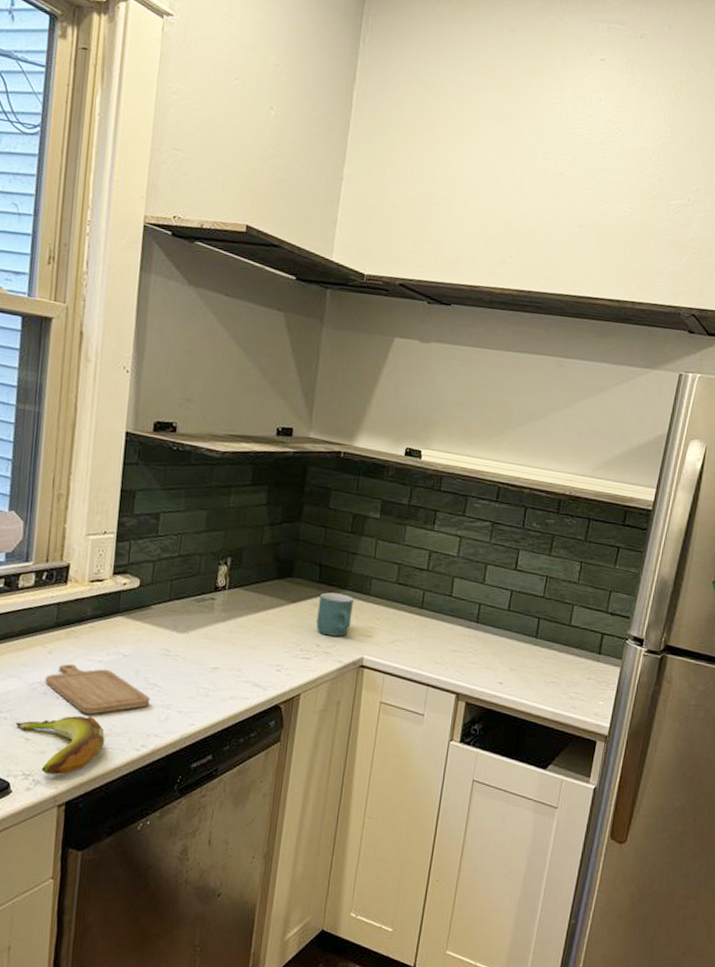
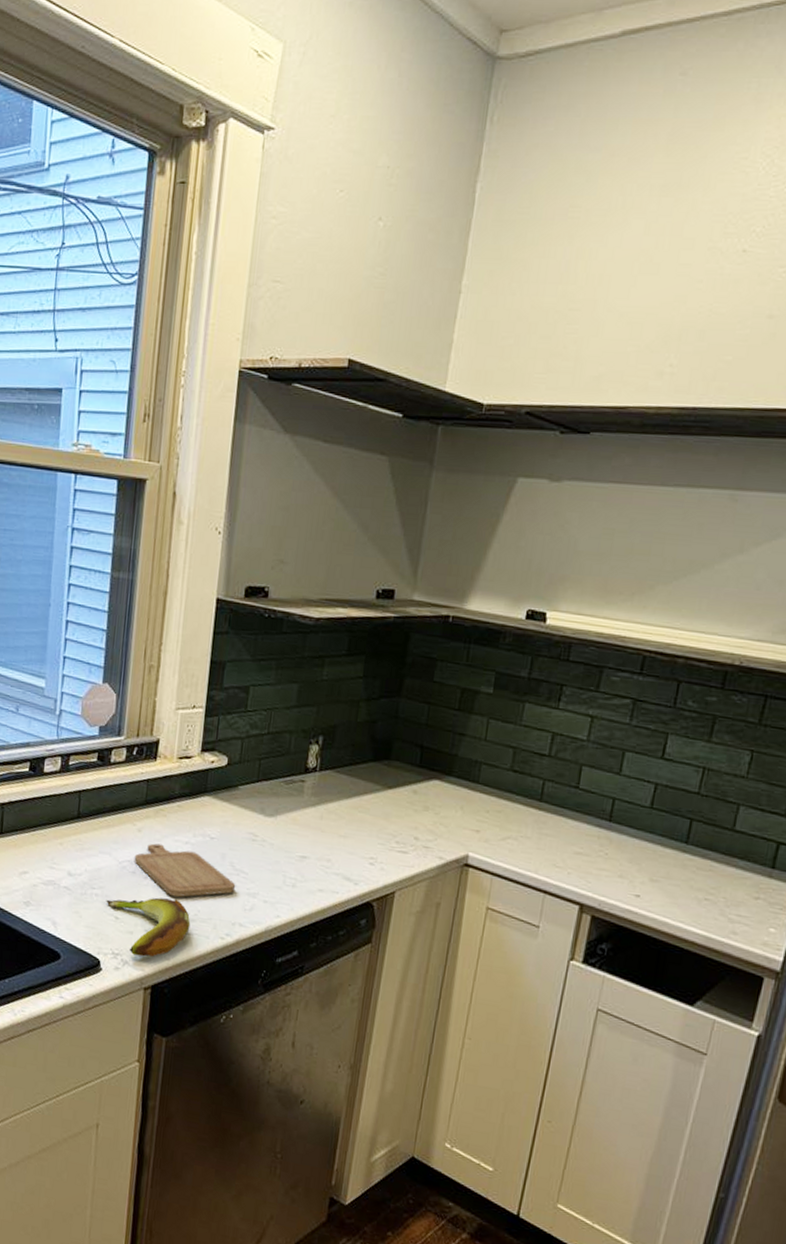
mug: present [316,592,354,637] -> none [415,778,459,830]

